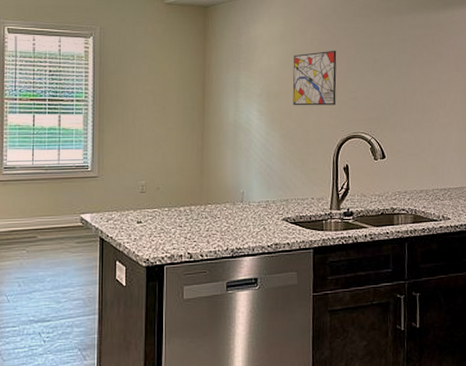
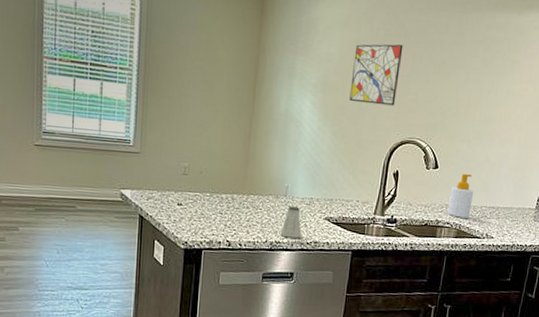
saltshaker: none [240,211,261,243] -> present [280,206,302,238]
soap bottle: none [400,160,424,203] -> present [447,173,474,218]

